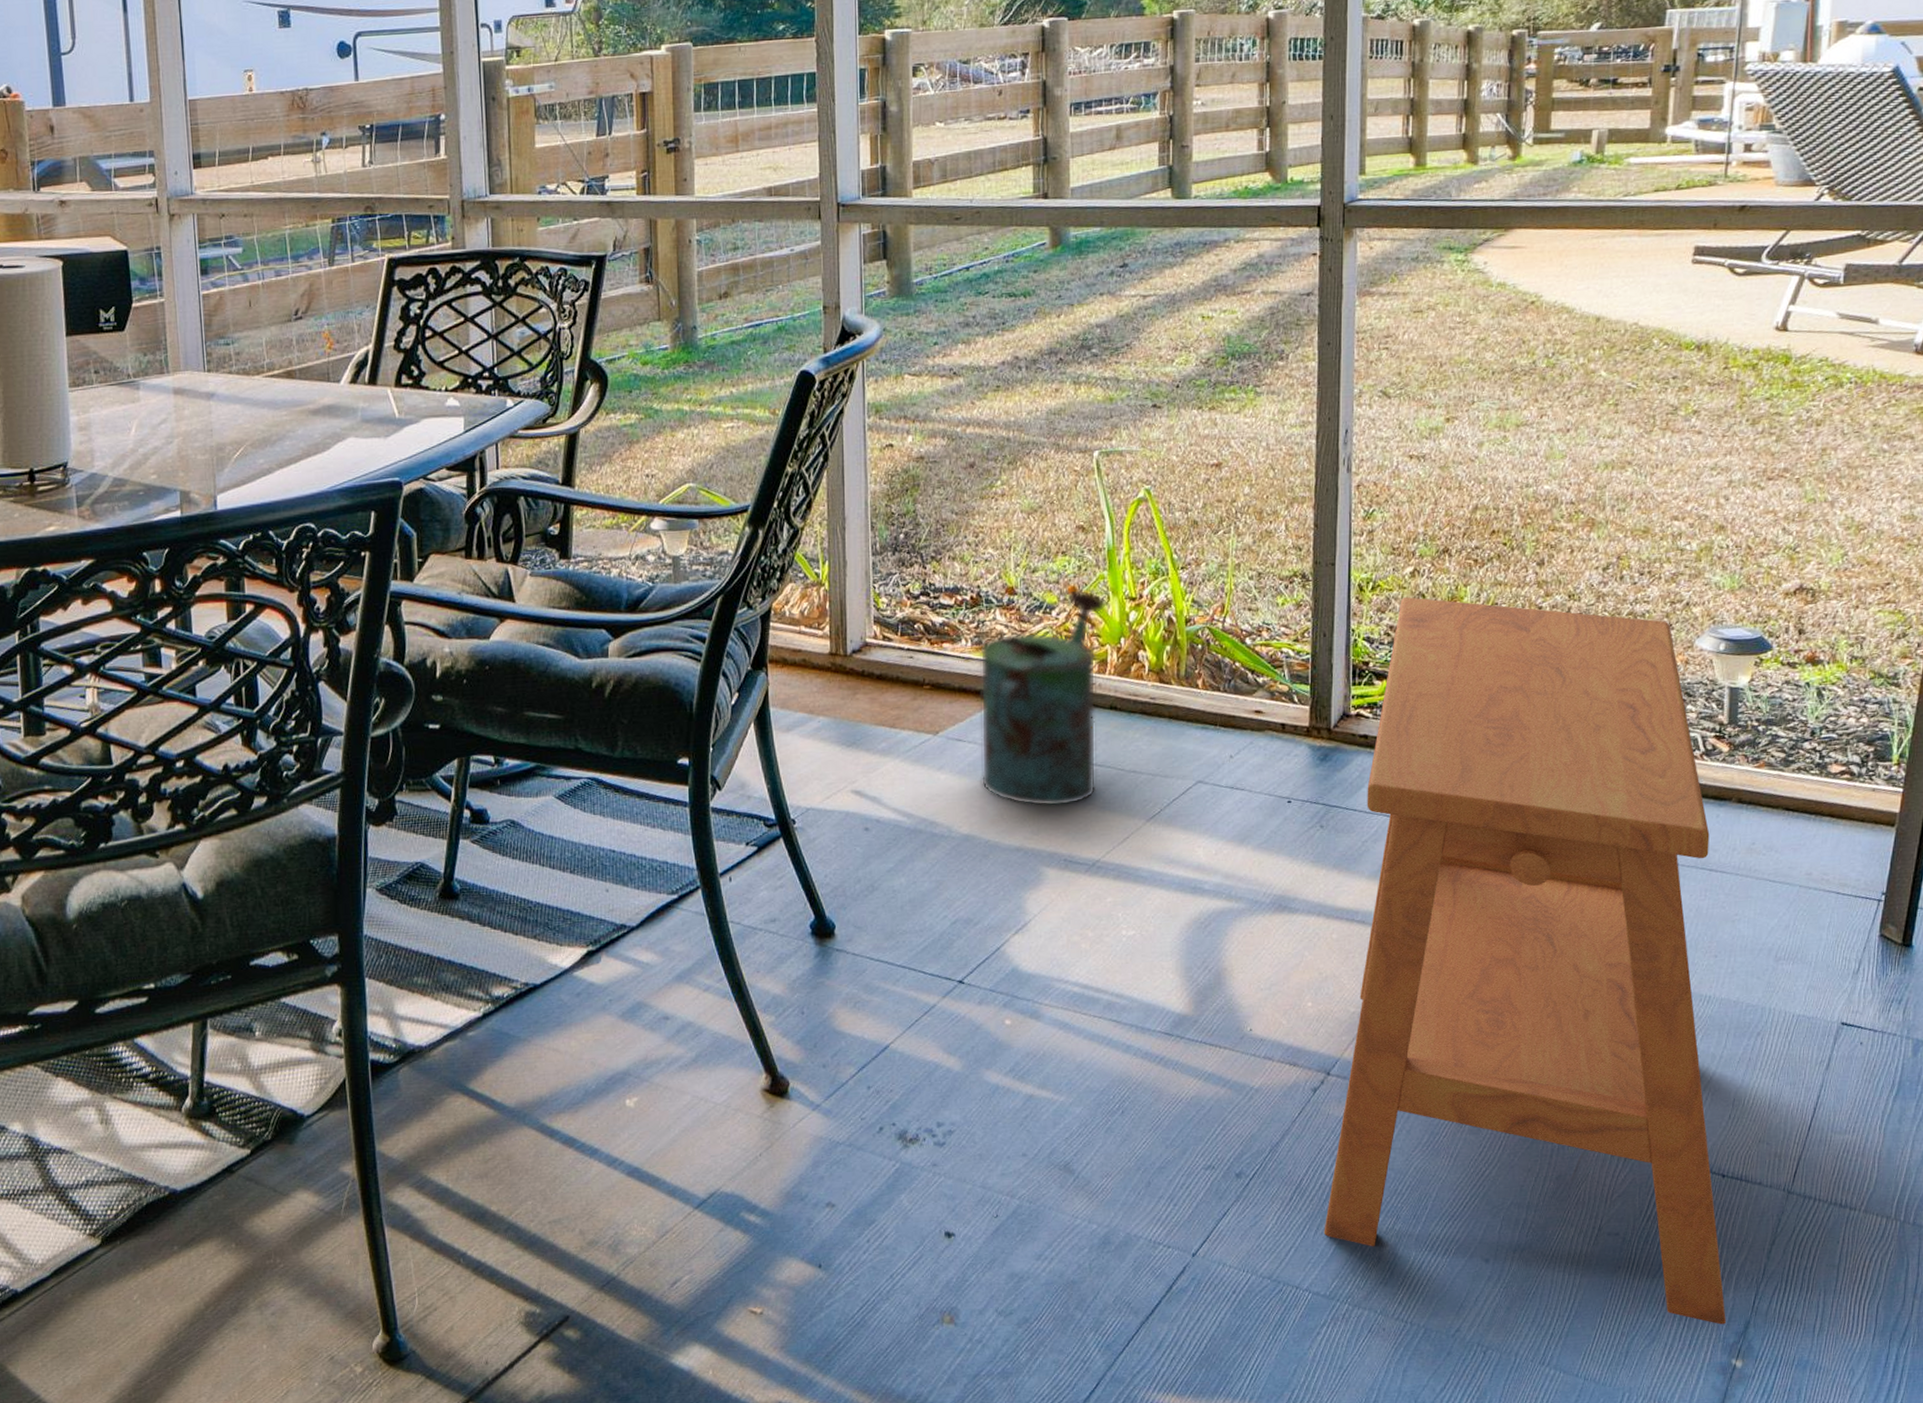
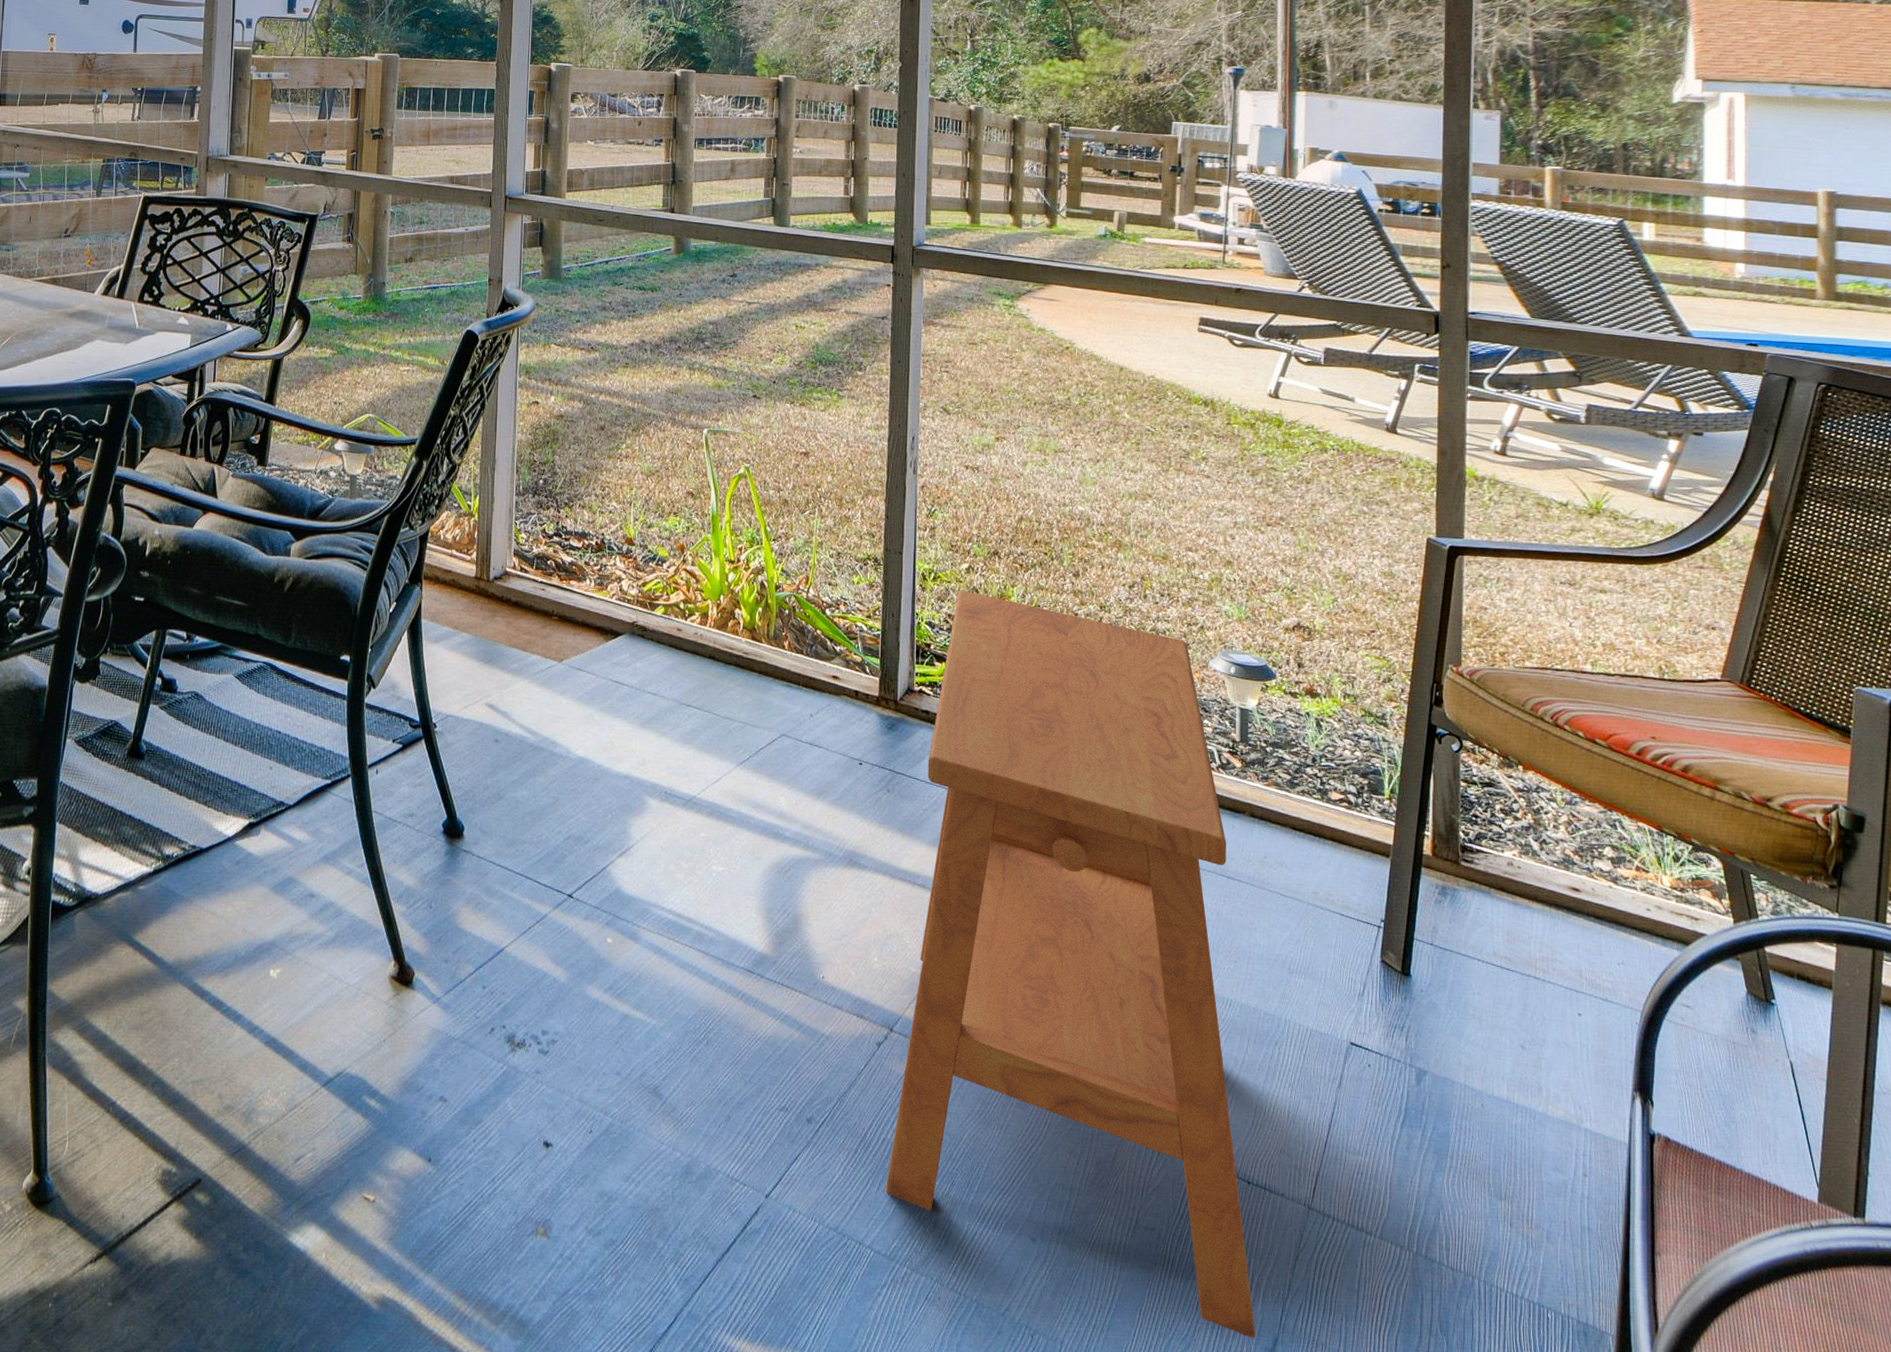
watering can: present [979,589,1107,807] -> none [596,547,710,742]

